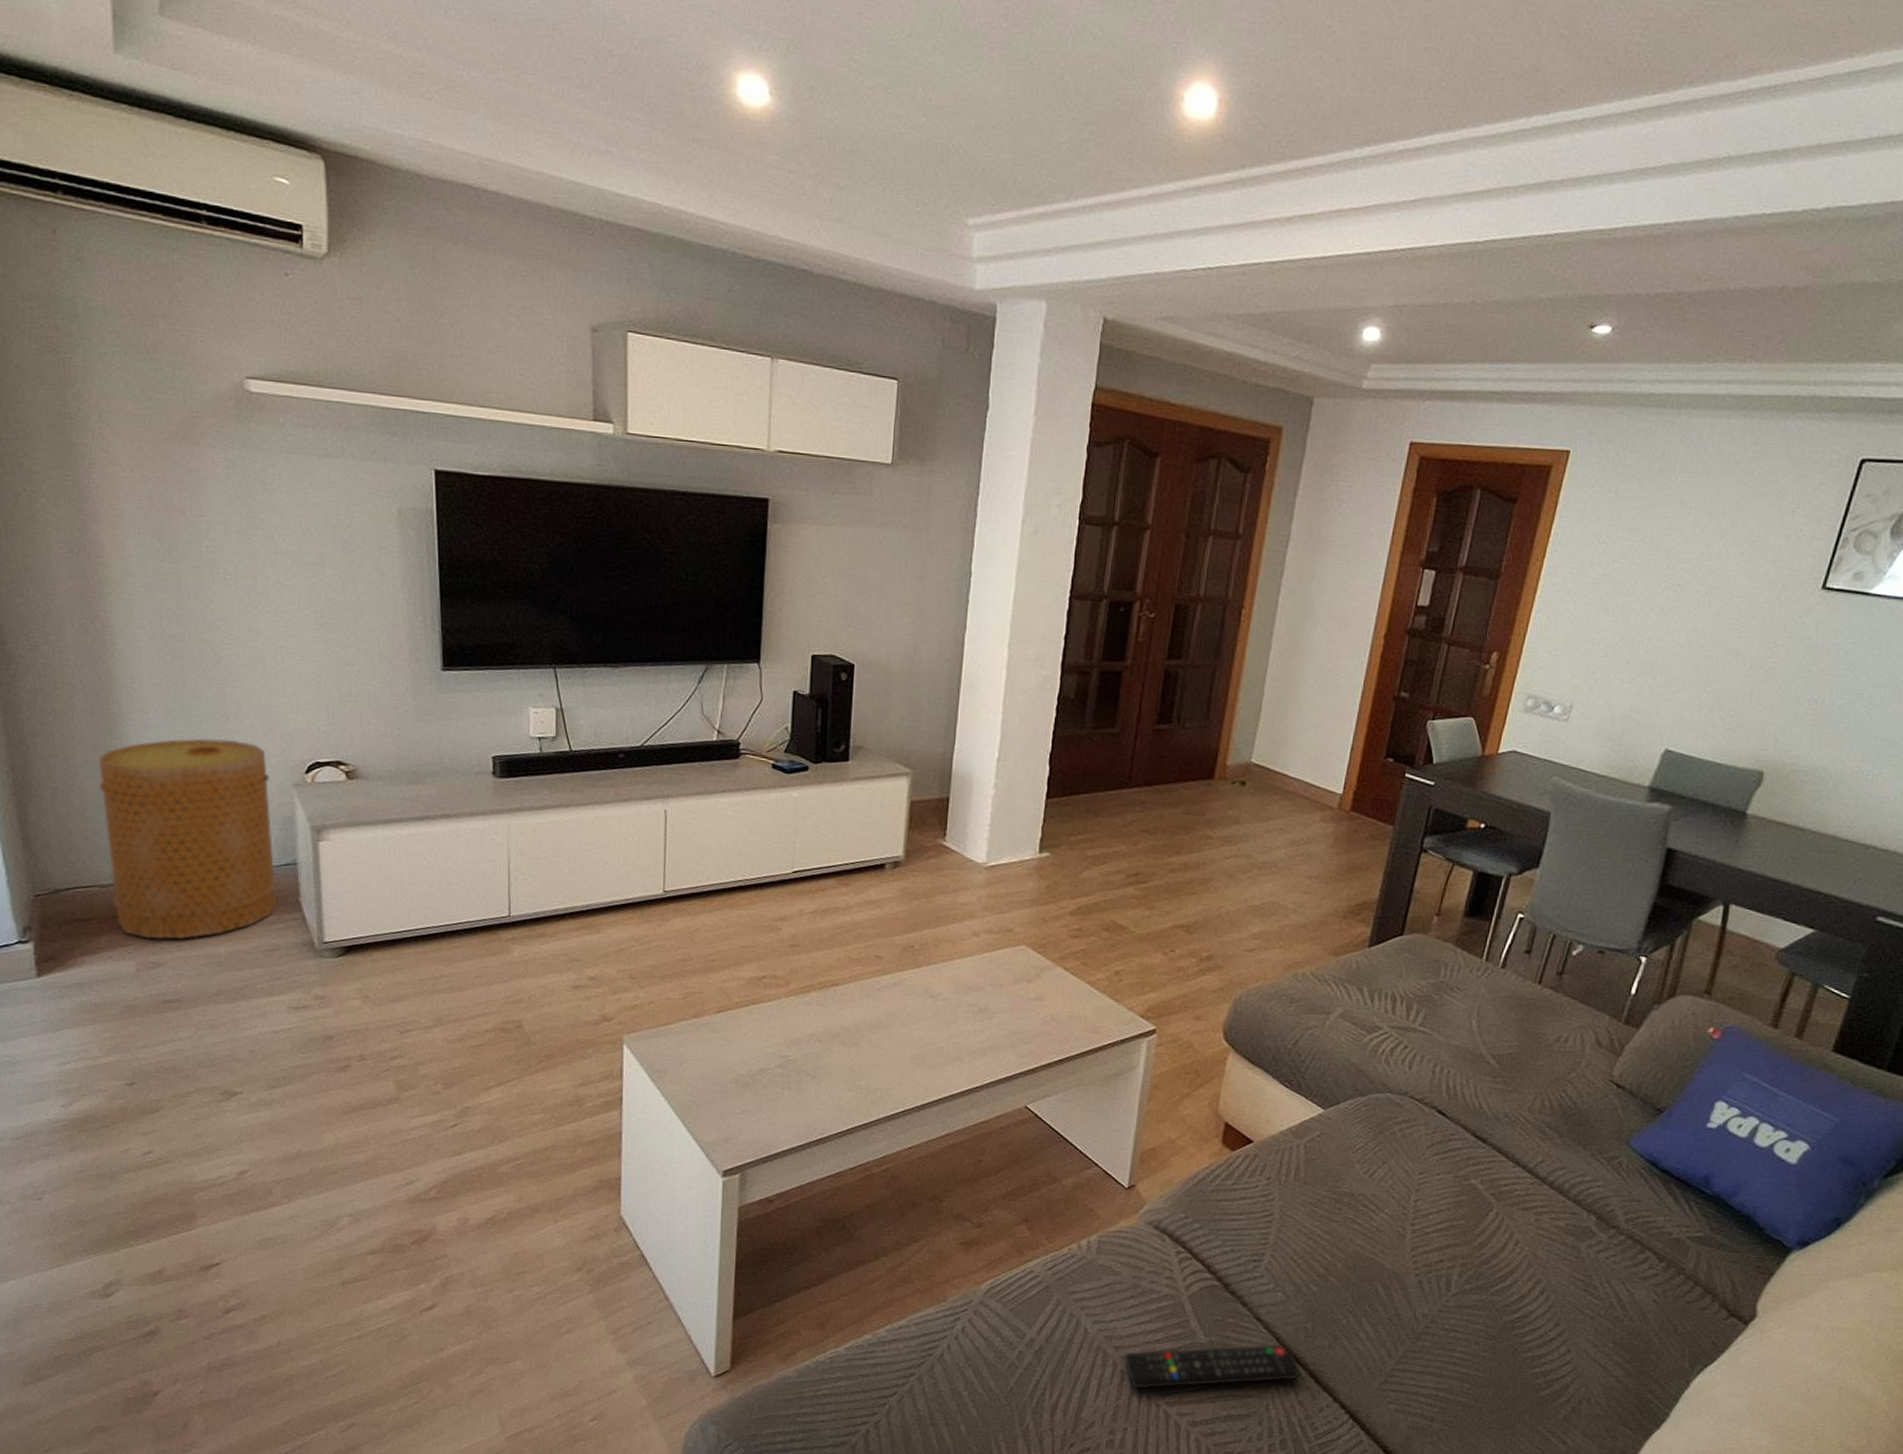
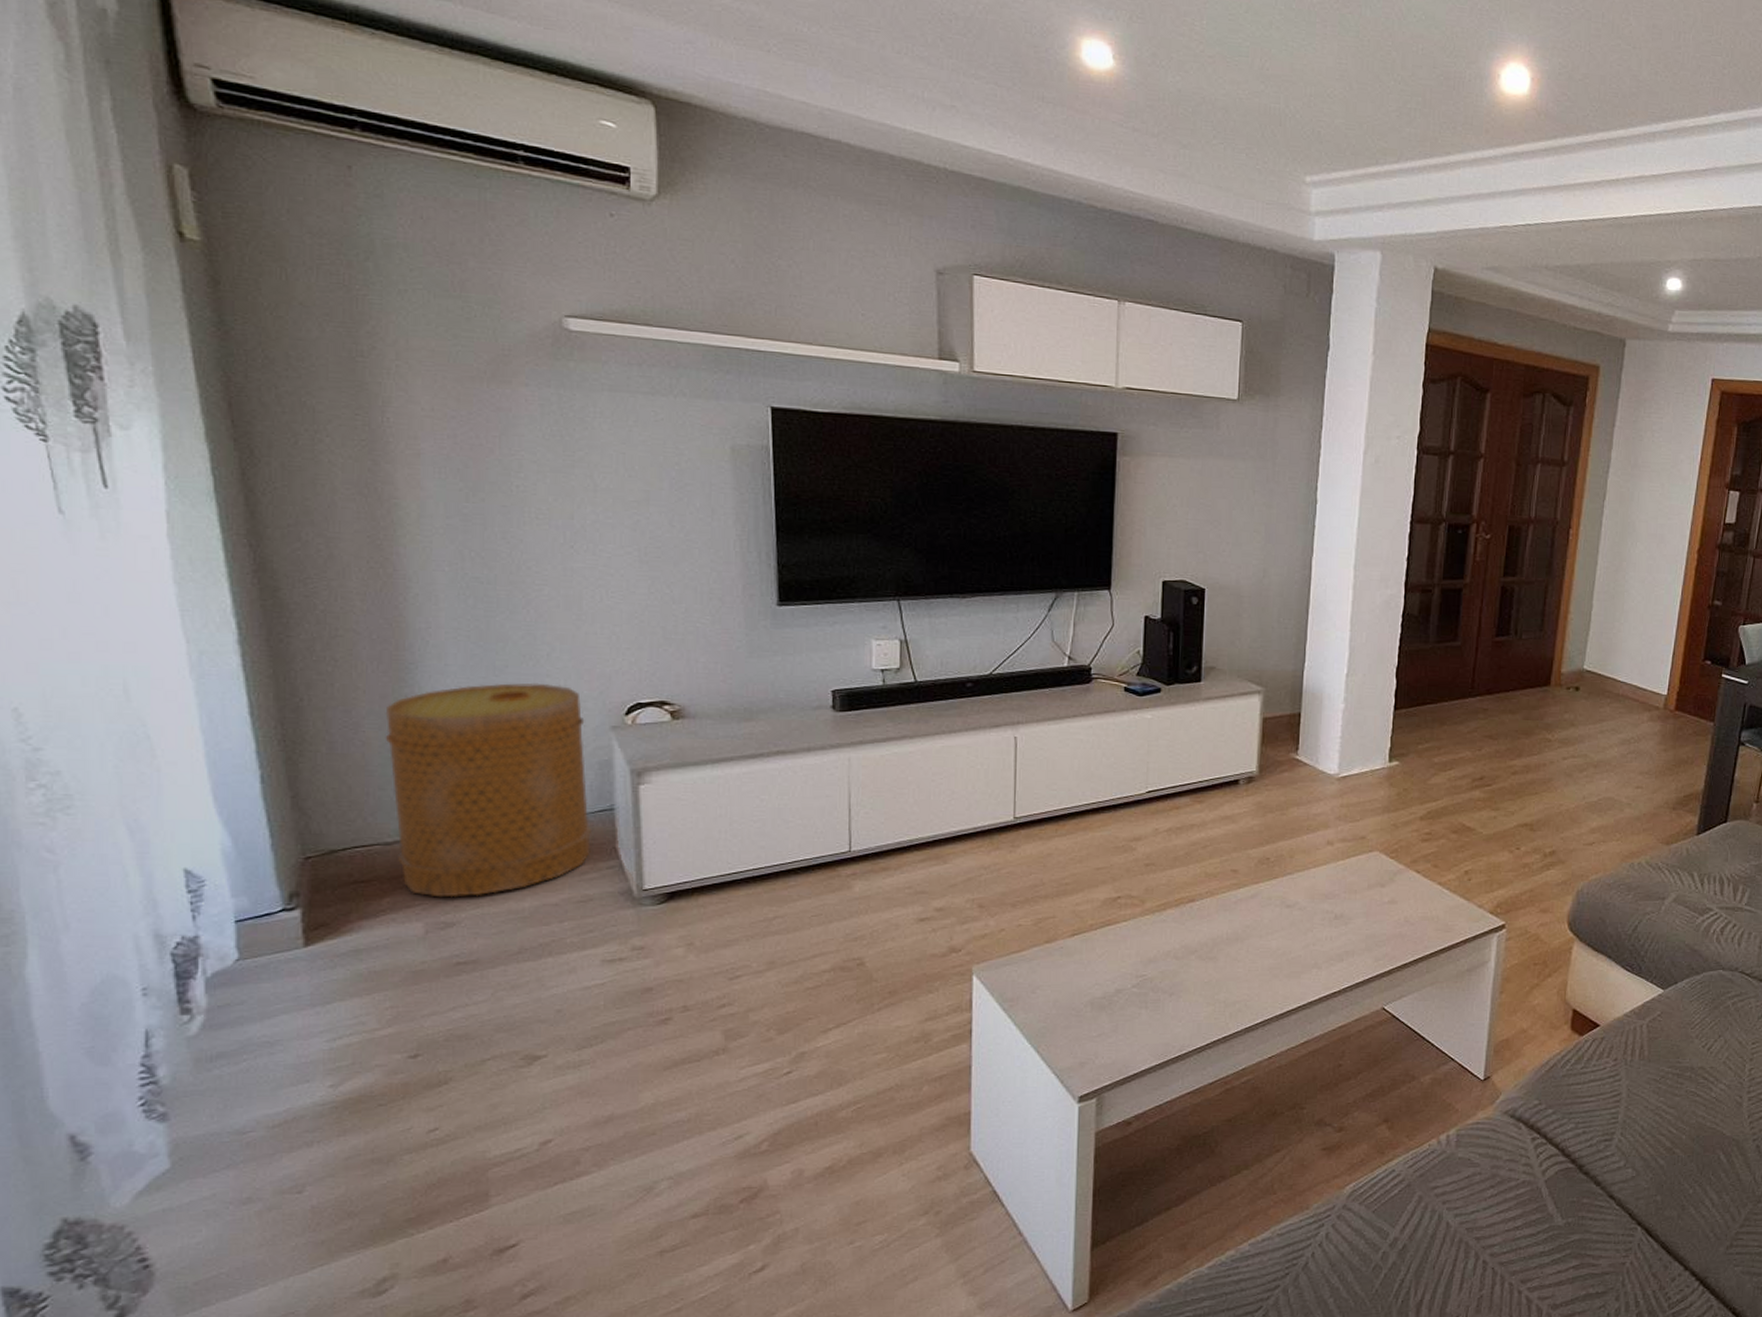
remote control: present [1124,1344,1300,1390] -> none [1485,1219,1652,1278]

